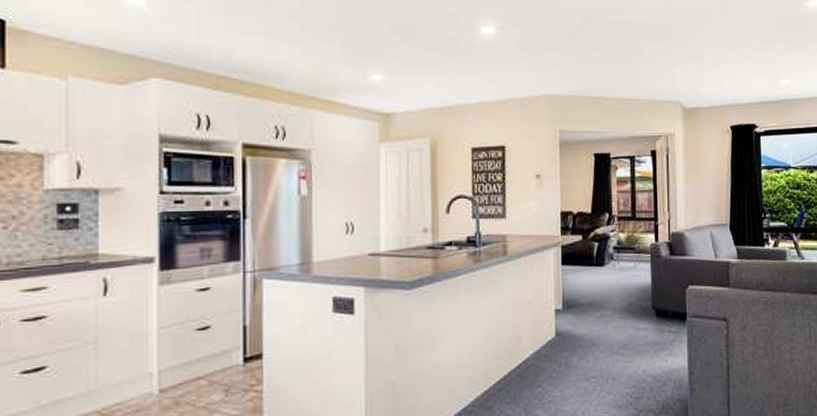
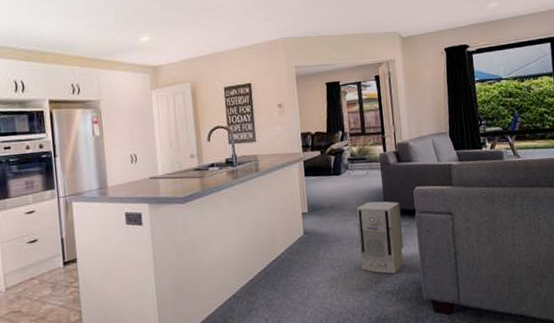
air purifier: none [619,300,671,389] -> present [356,201,404,274]

